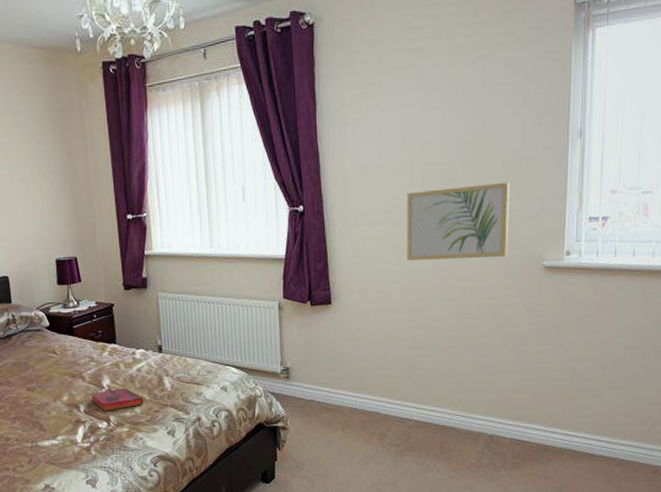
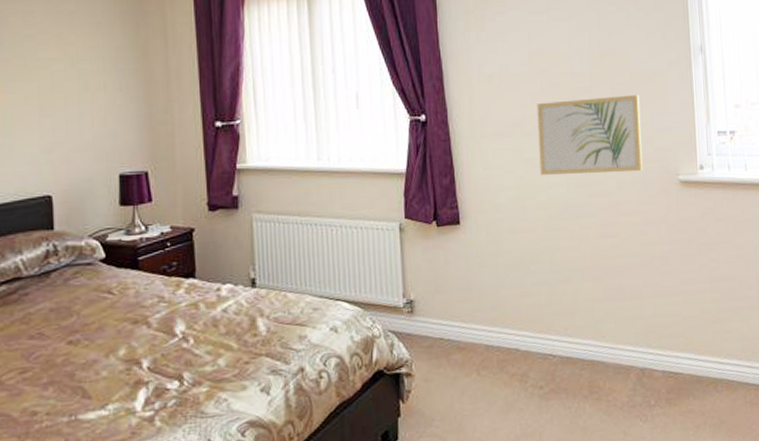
hardback book: present [90,388,144,411] -> none [157,334,230,367]

